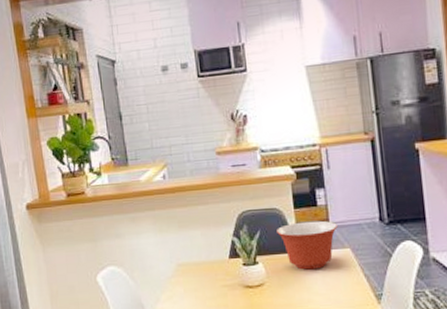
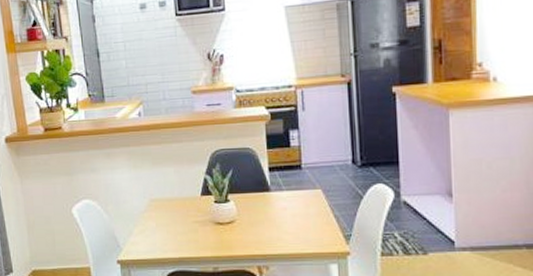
mixing bowl: present [275,220,338,270] -> none [248,161,310,209]

